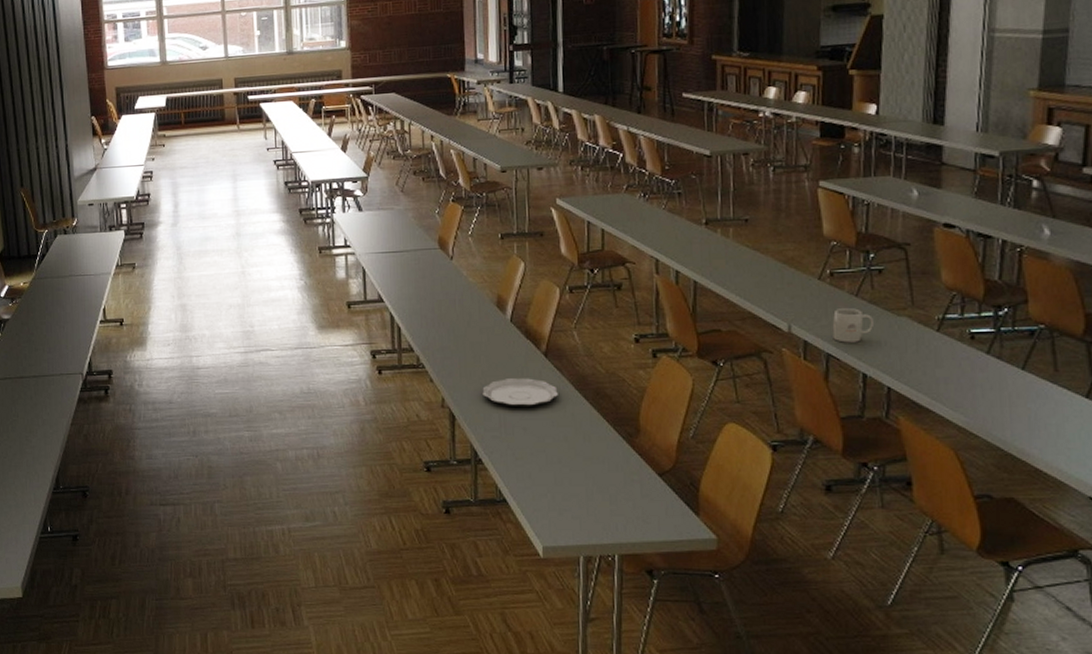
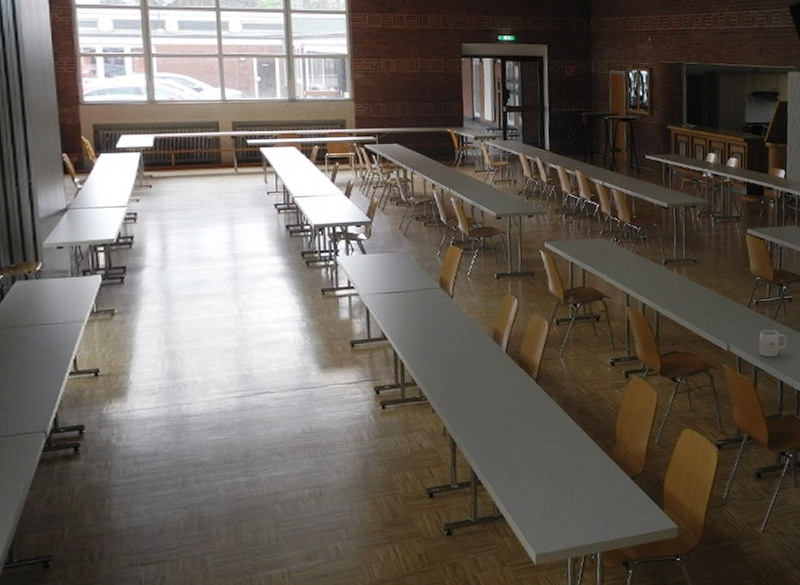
plate: present [482,378,558,408] -> none [481,403,548,431]

